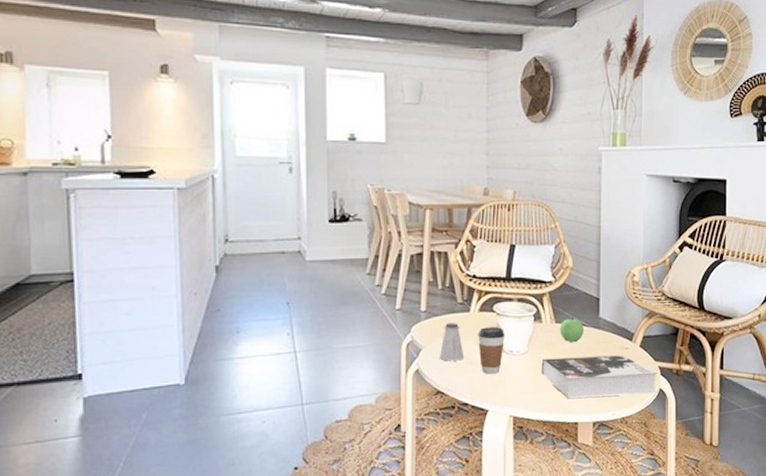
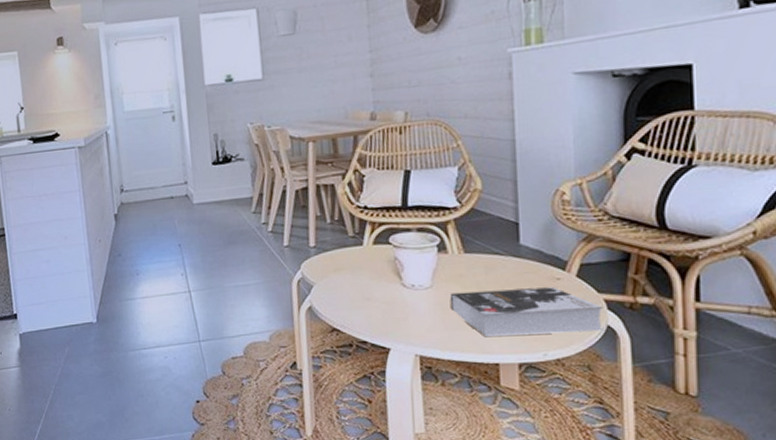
saltshaker: present [439,323,465,361] -> none [332,257,360,298]
coffee cup: present [478,327,505,374] -> none [373,260,405,311]
apple: present [559,318,584,343] -> none [469,246,501,275]

